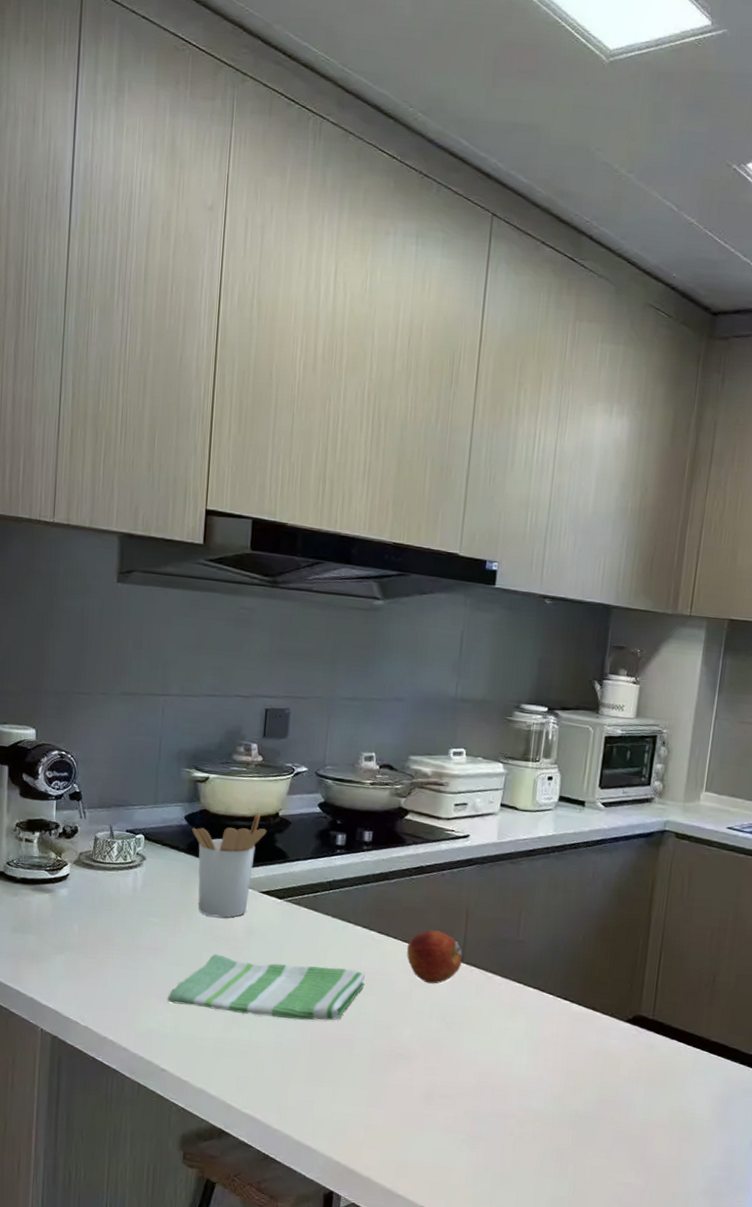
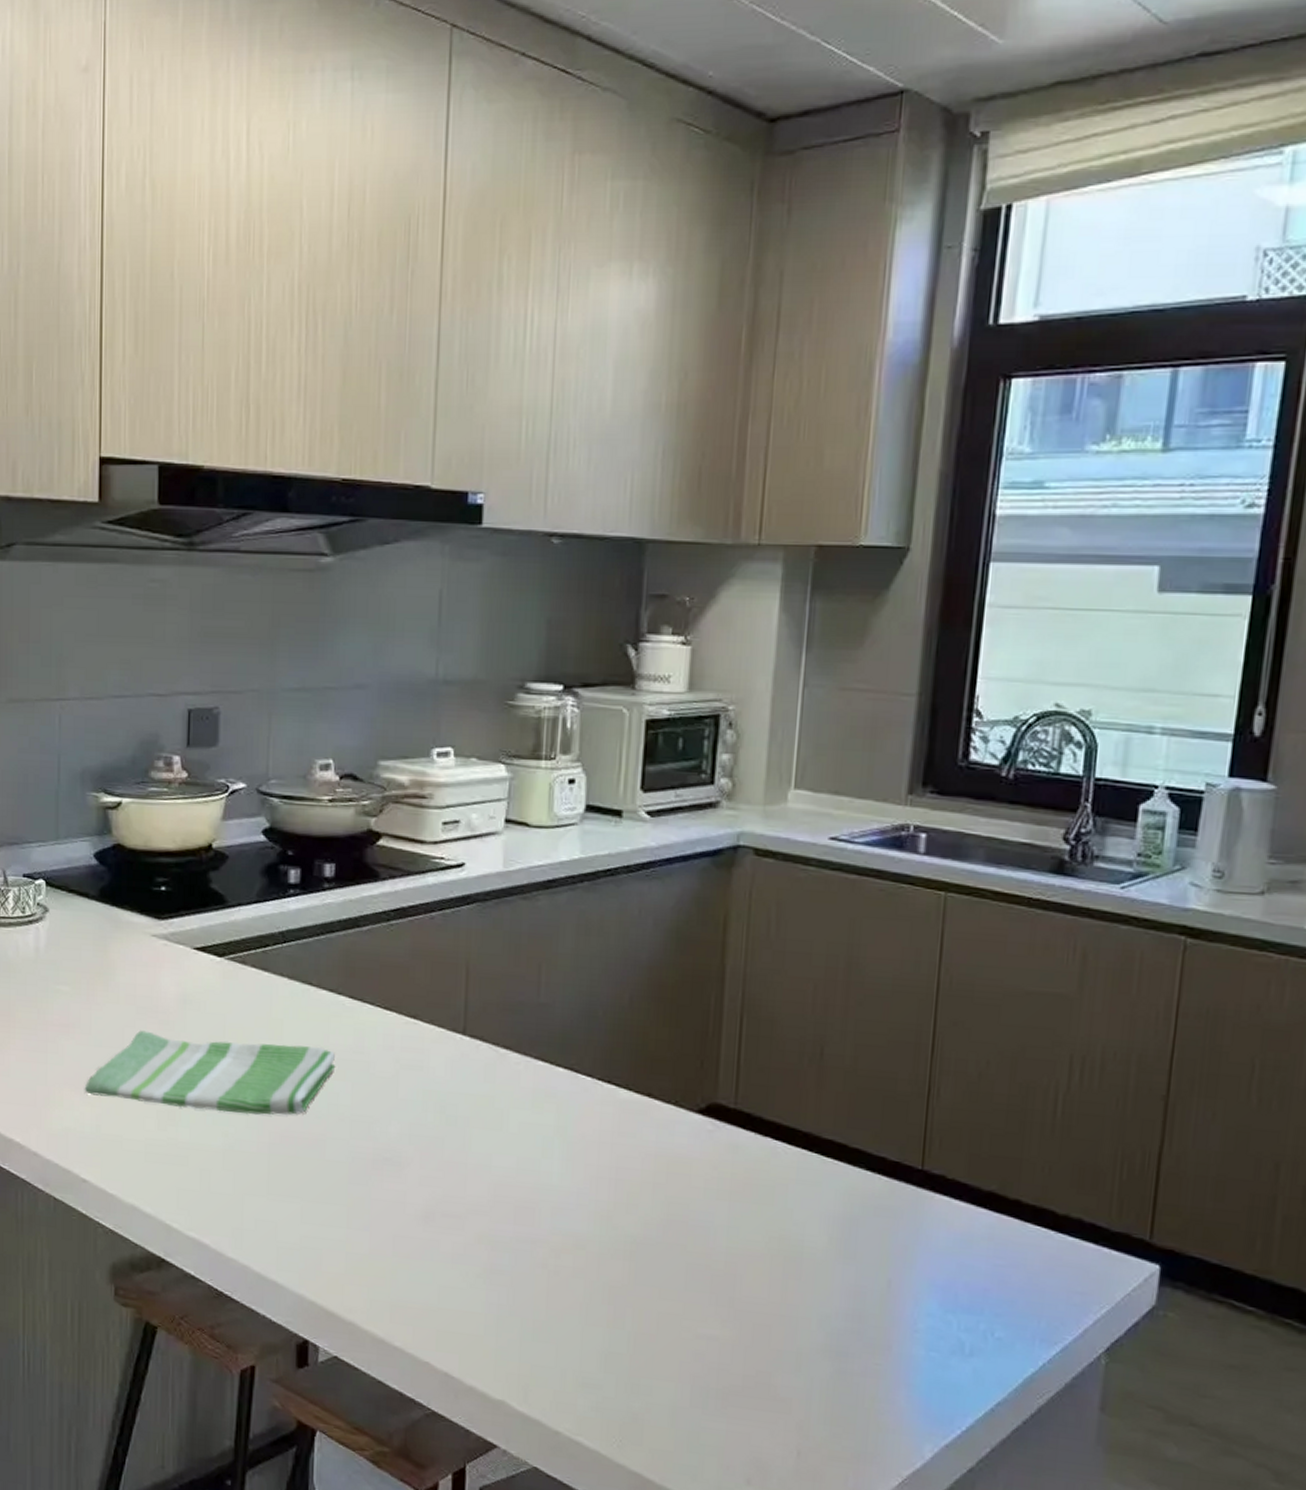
utensil holder: present [192,813,267,918] -> none [103,845,198,983]
fruit: present [406,930,462,984] -> none [388,992,463,1065]

